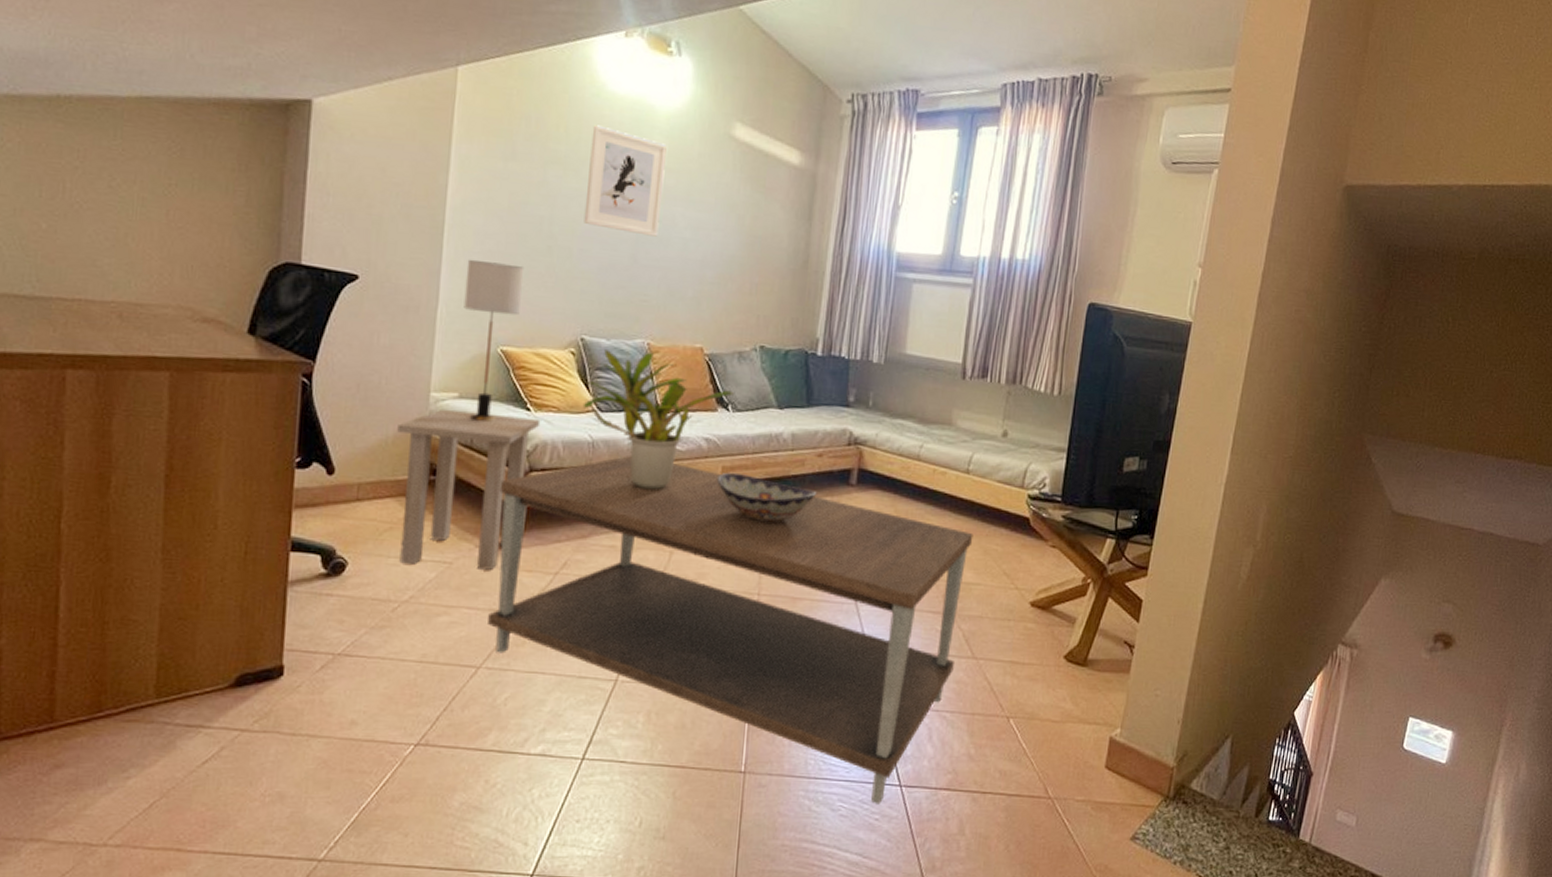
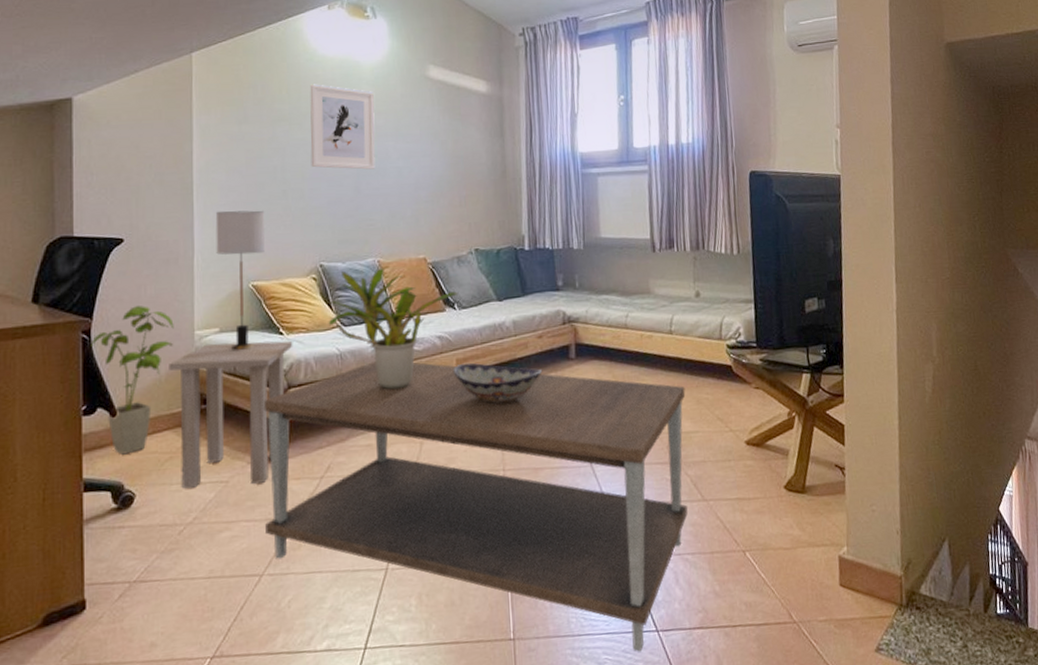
house plant: none [311,354,408,517] -> present [91,306,174,455]

